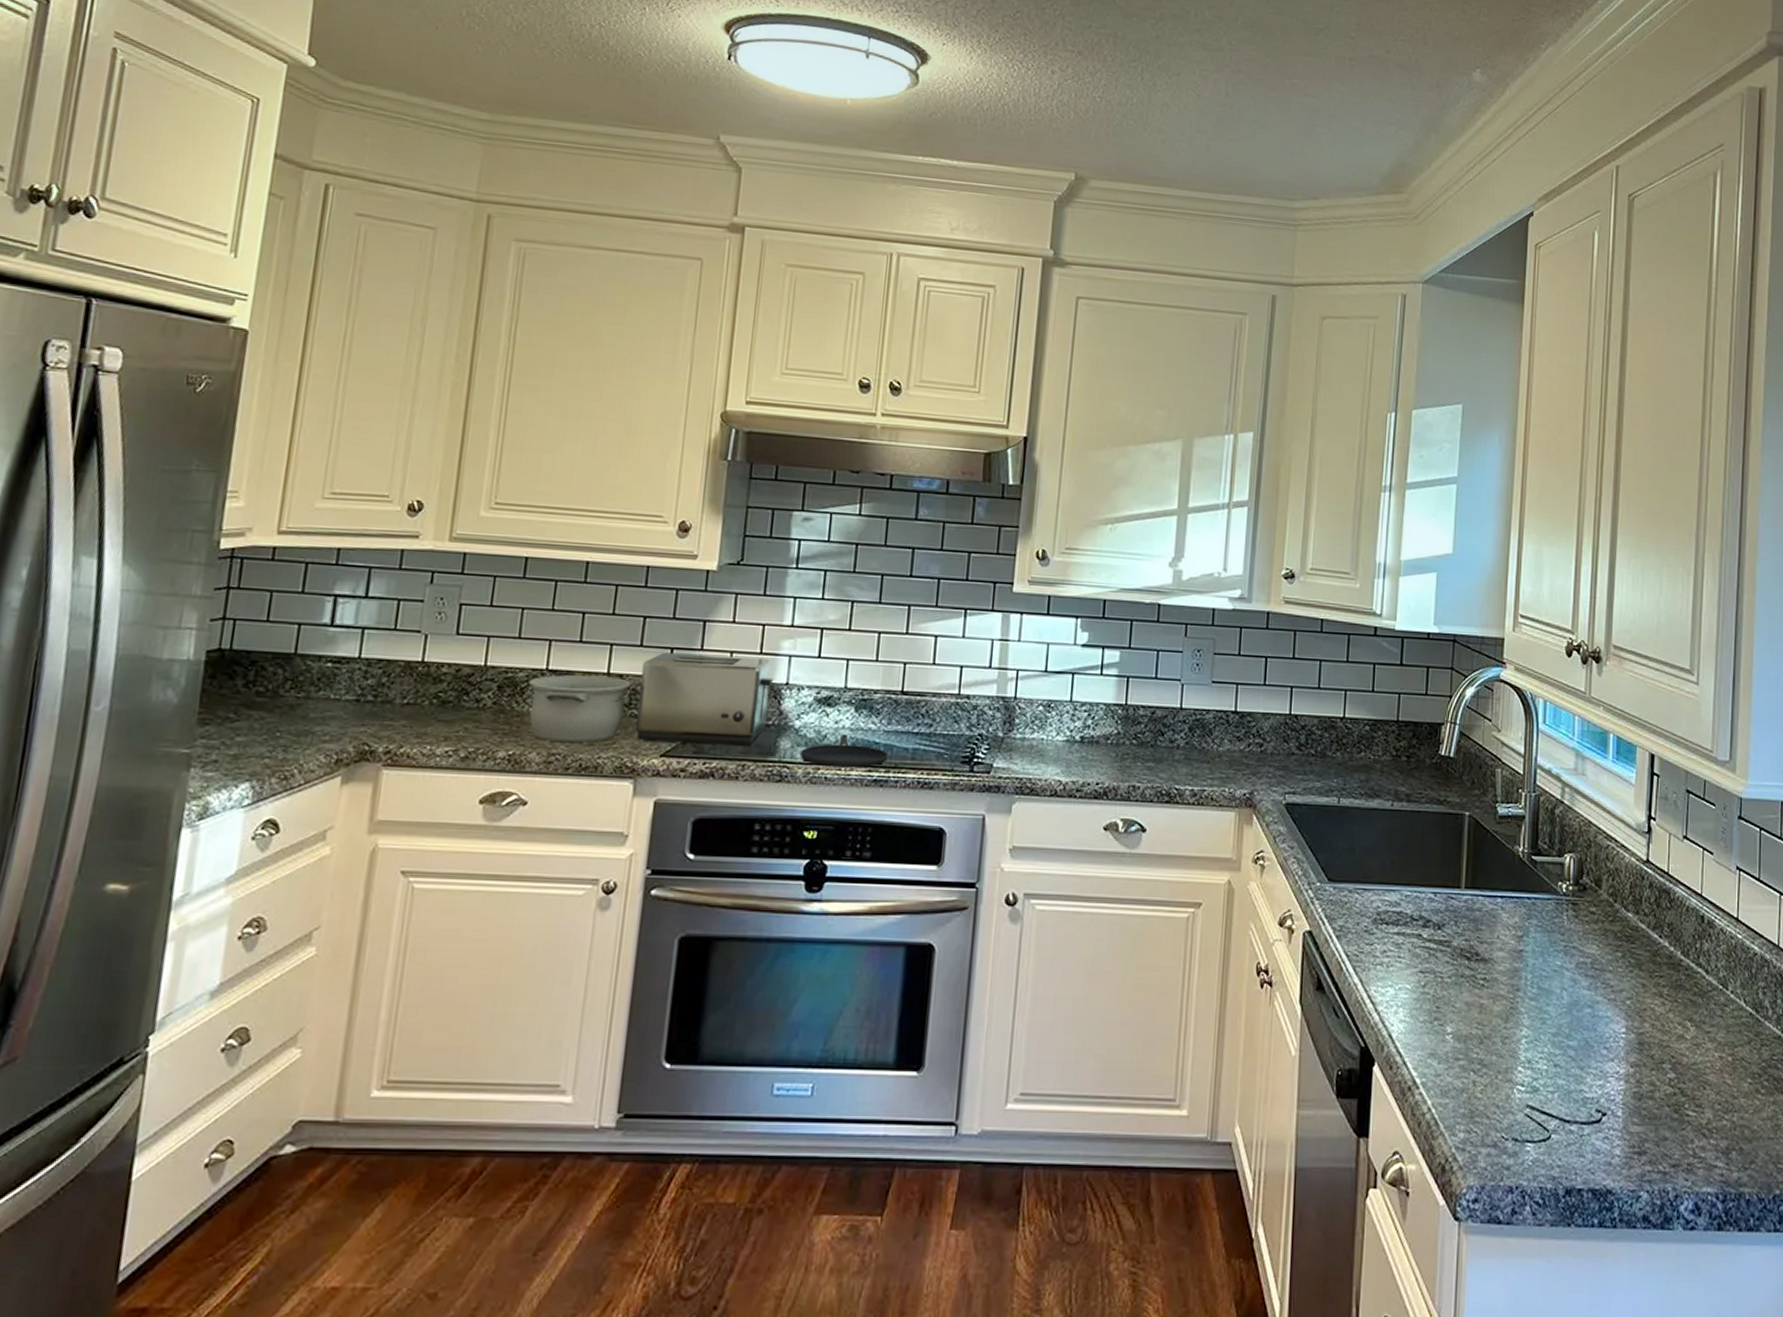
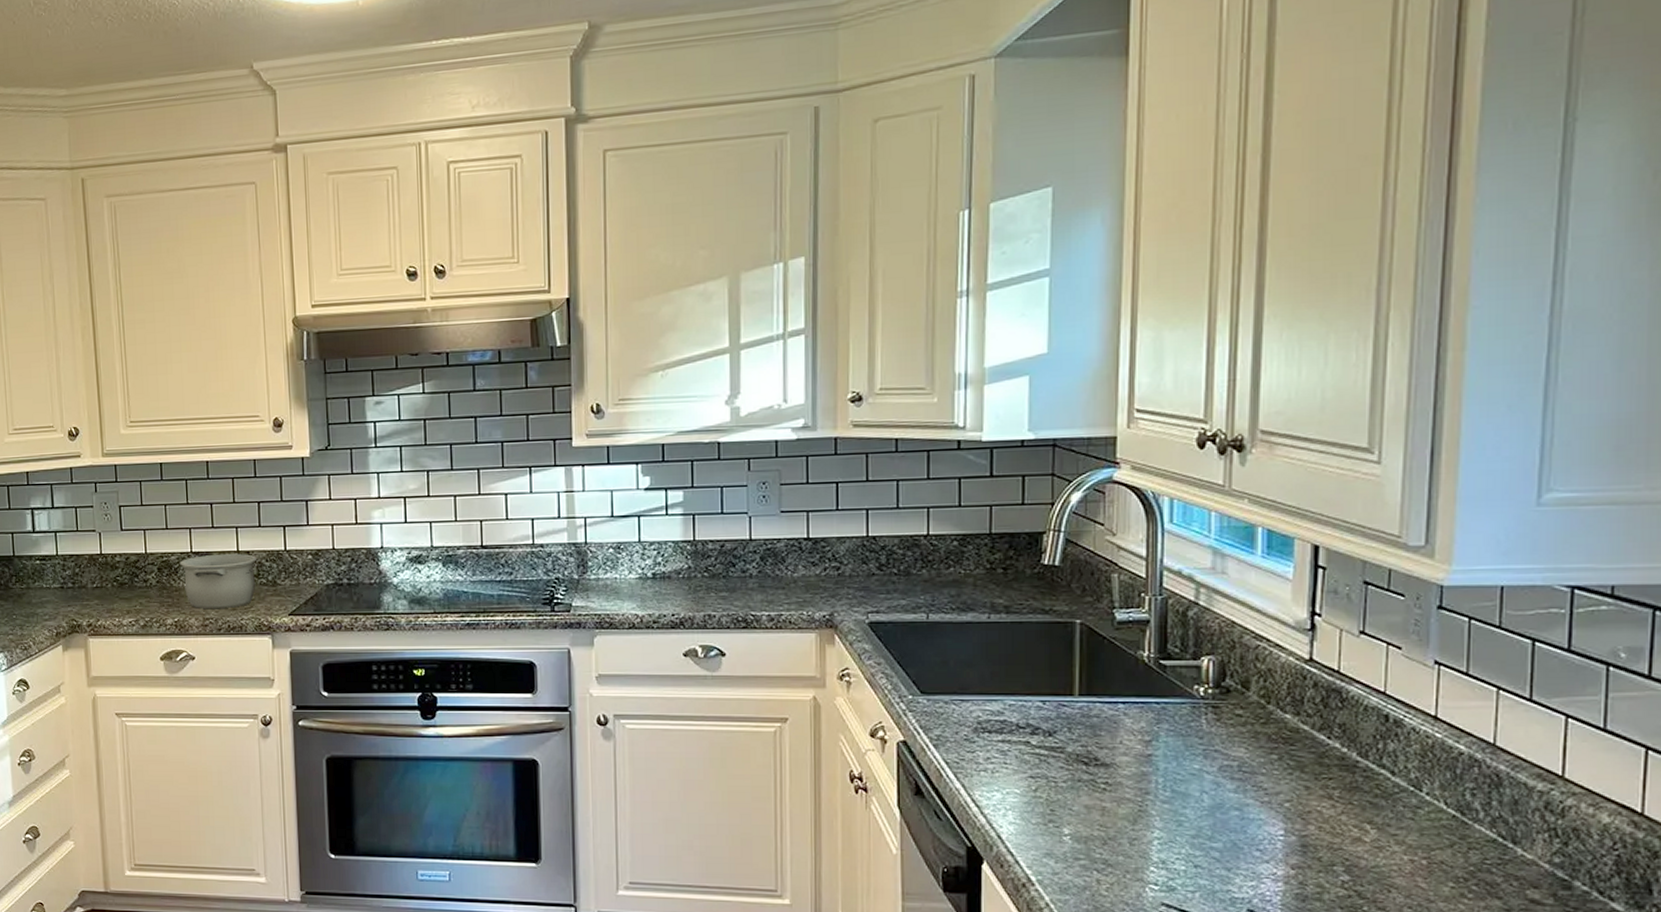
toaster: present [635,652,774,746] -> none [263,528,370,604]
frying pan: present [799,735,888,769] -> none [401,587,477,616]

